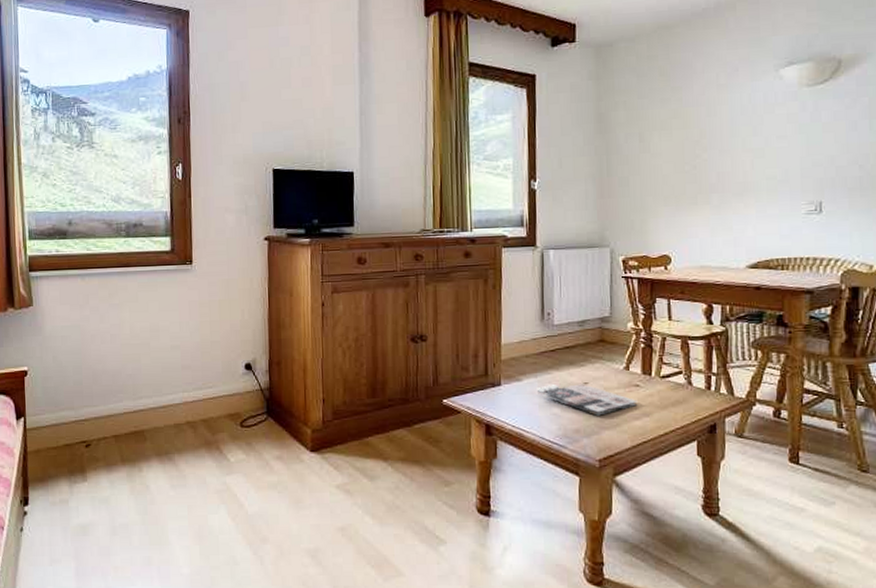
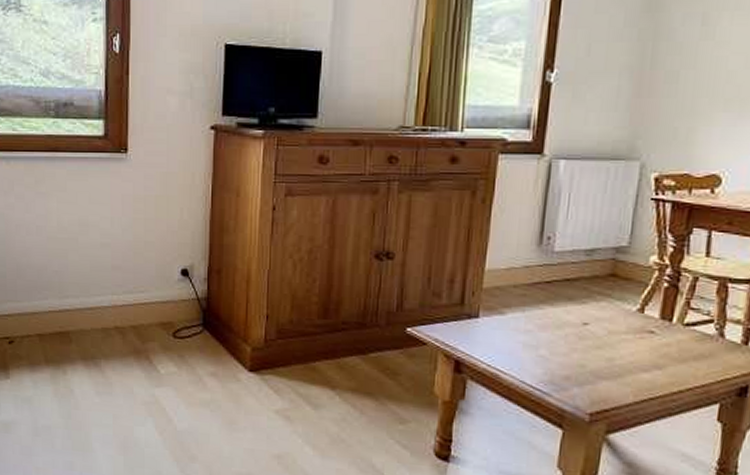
magazine: present [536,383,638,416] -> none [522,320,650,363]

